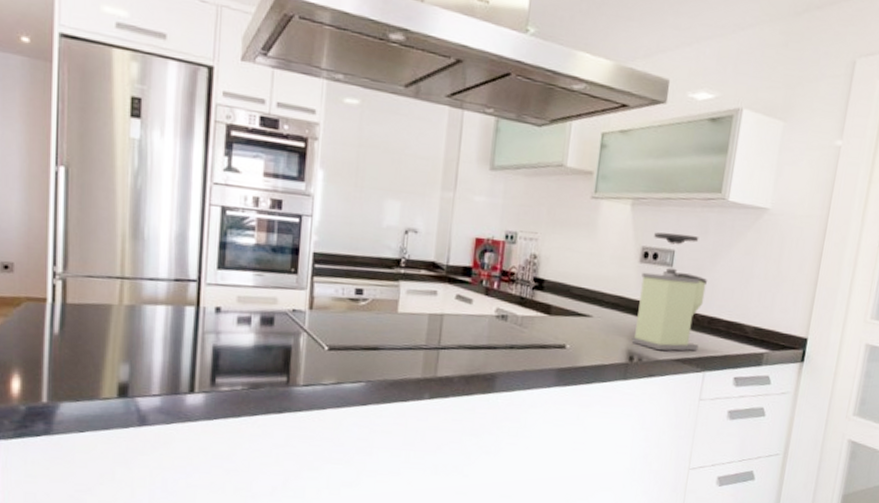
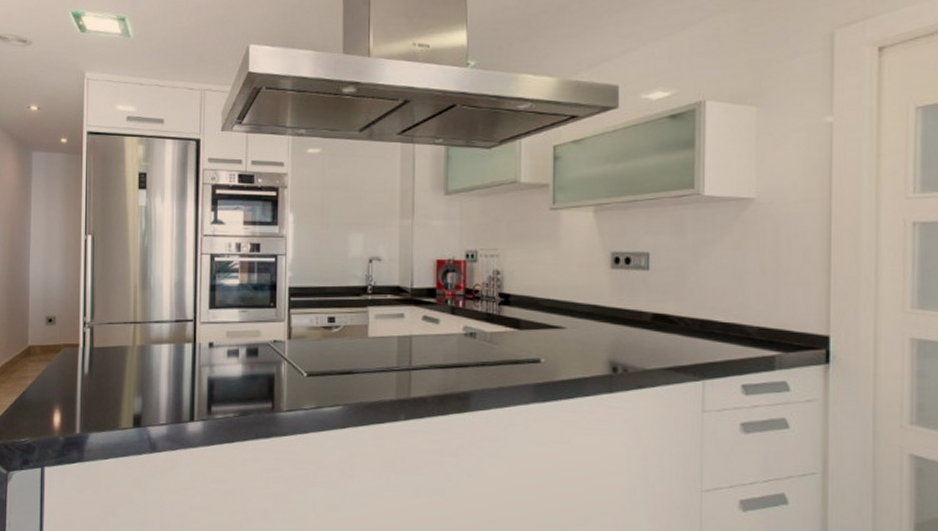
coffee grinder: present [631,232,707,351] -> none [613,235,692,360]

